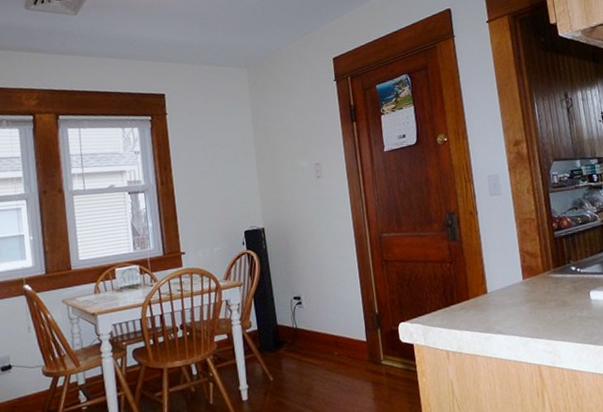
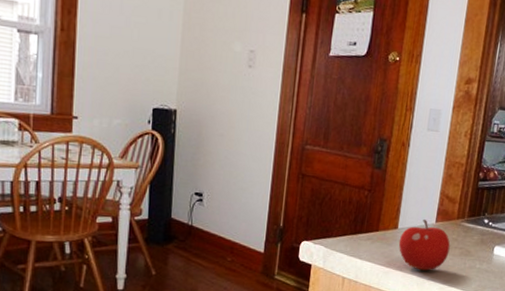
fruit: none [491,279,545,330] -> present [398,220,451,271]

